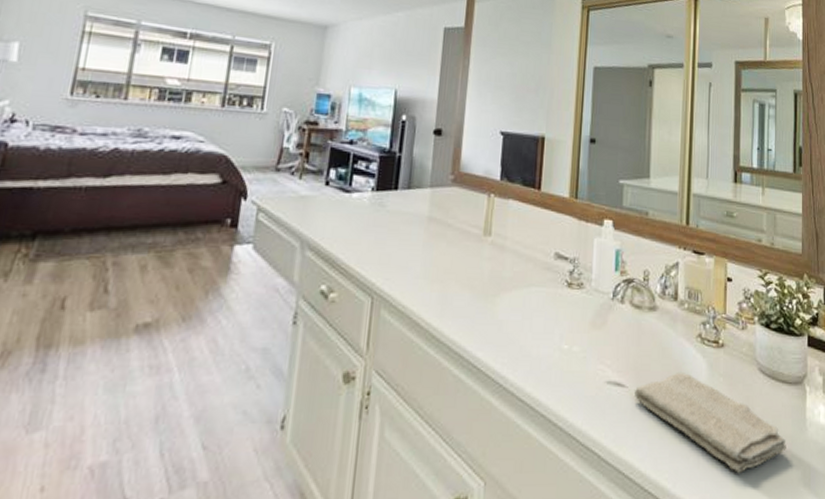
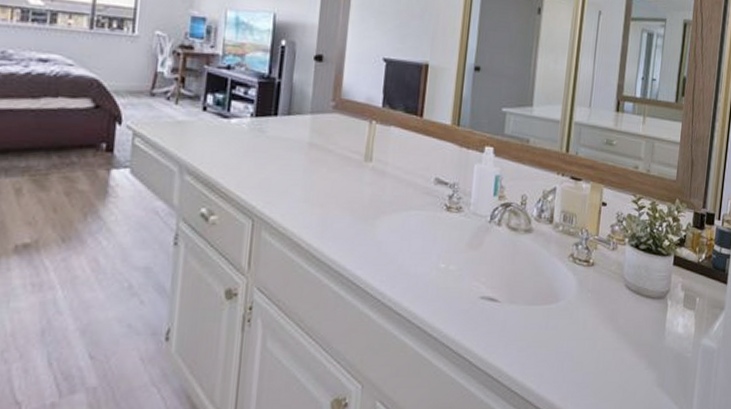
washcloth: present [635,373,786,473] -> none [506,289,645,375]

